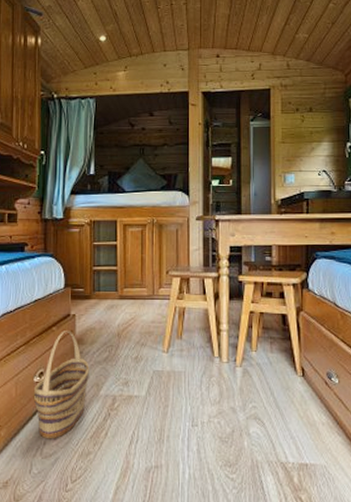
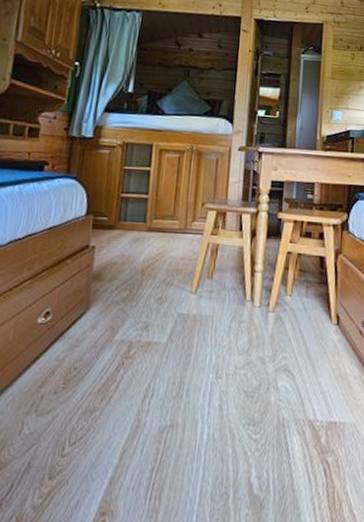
basket: present [34,331,89,439] -> none [35,264,105,393]

